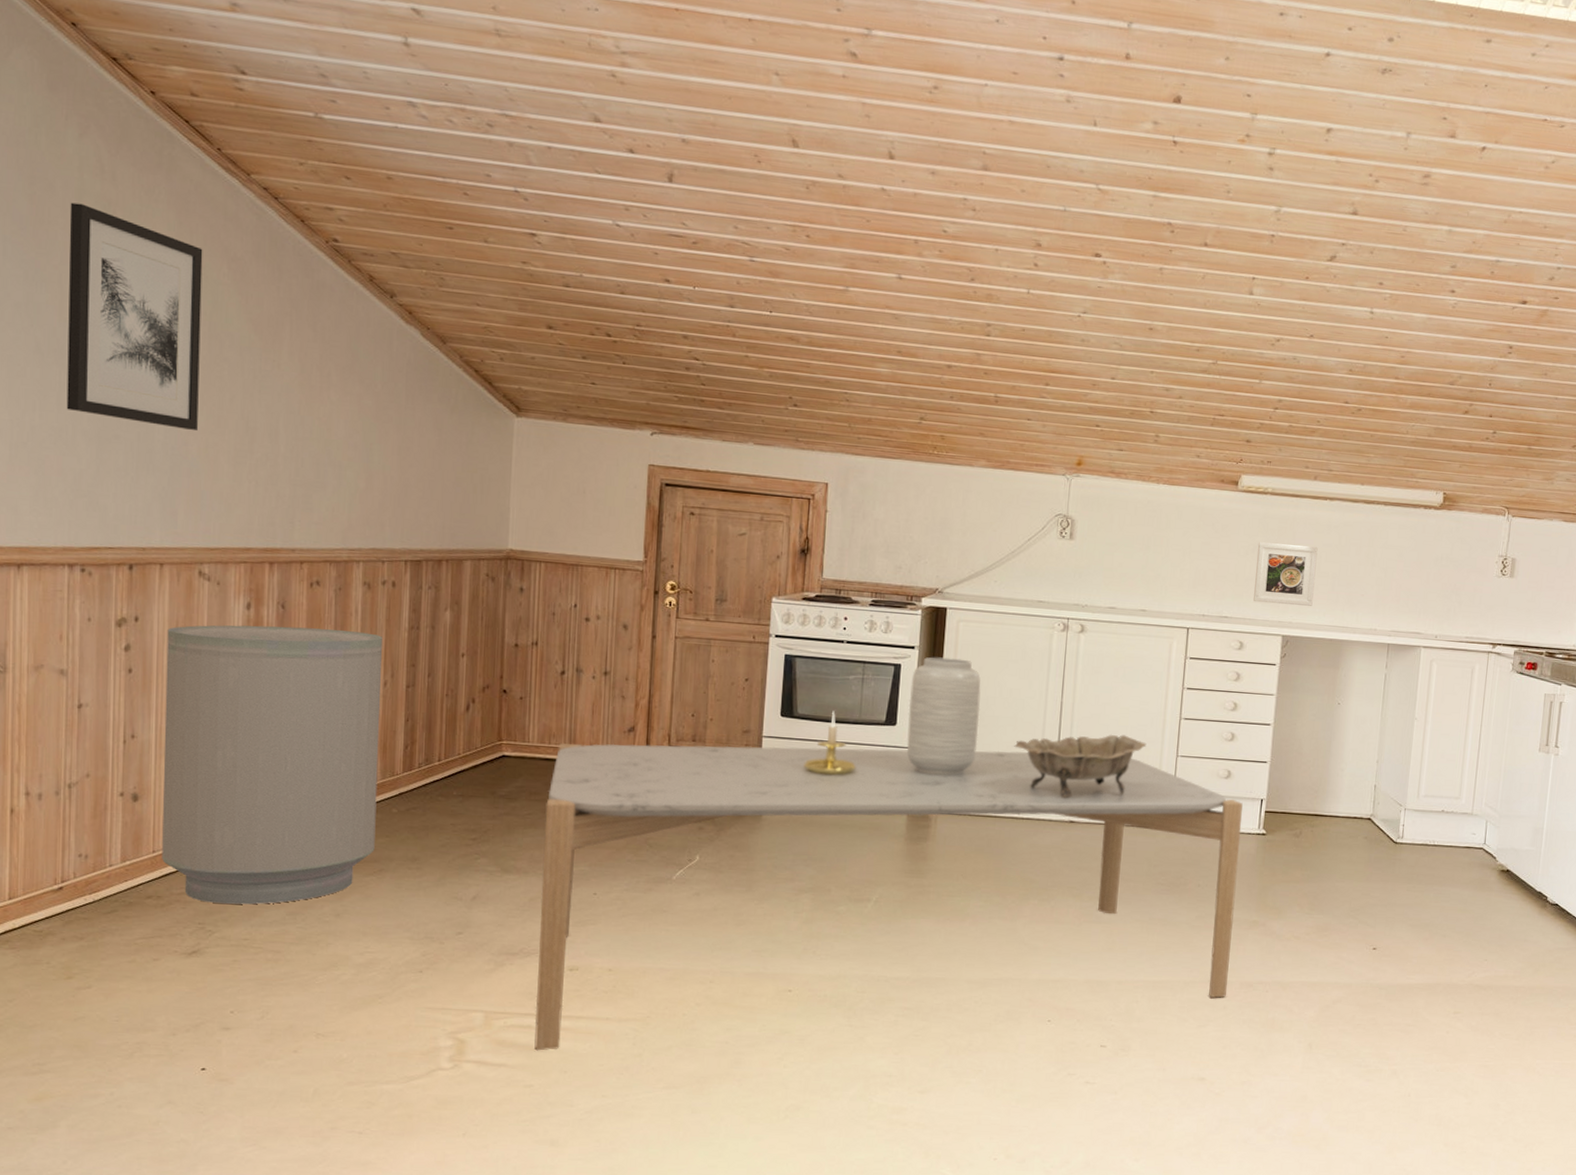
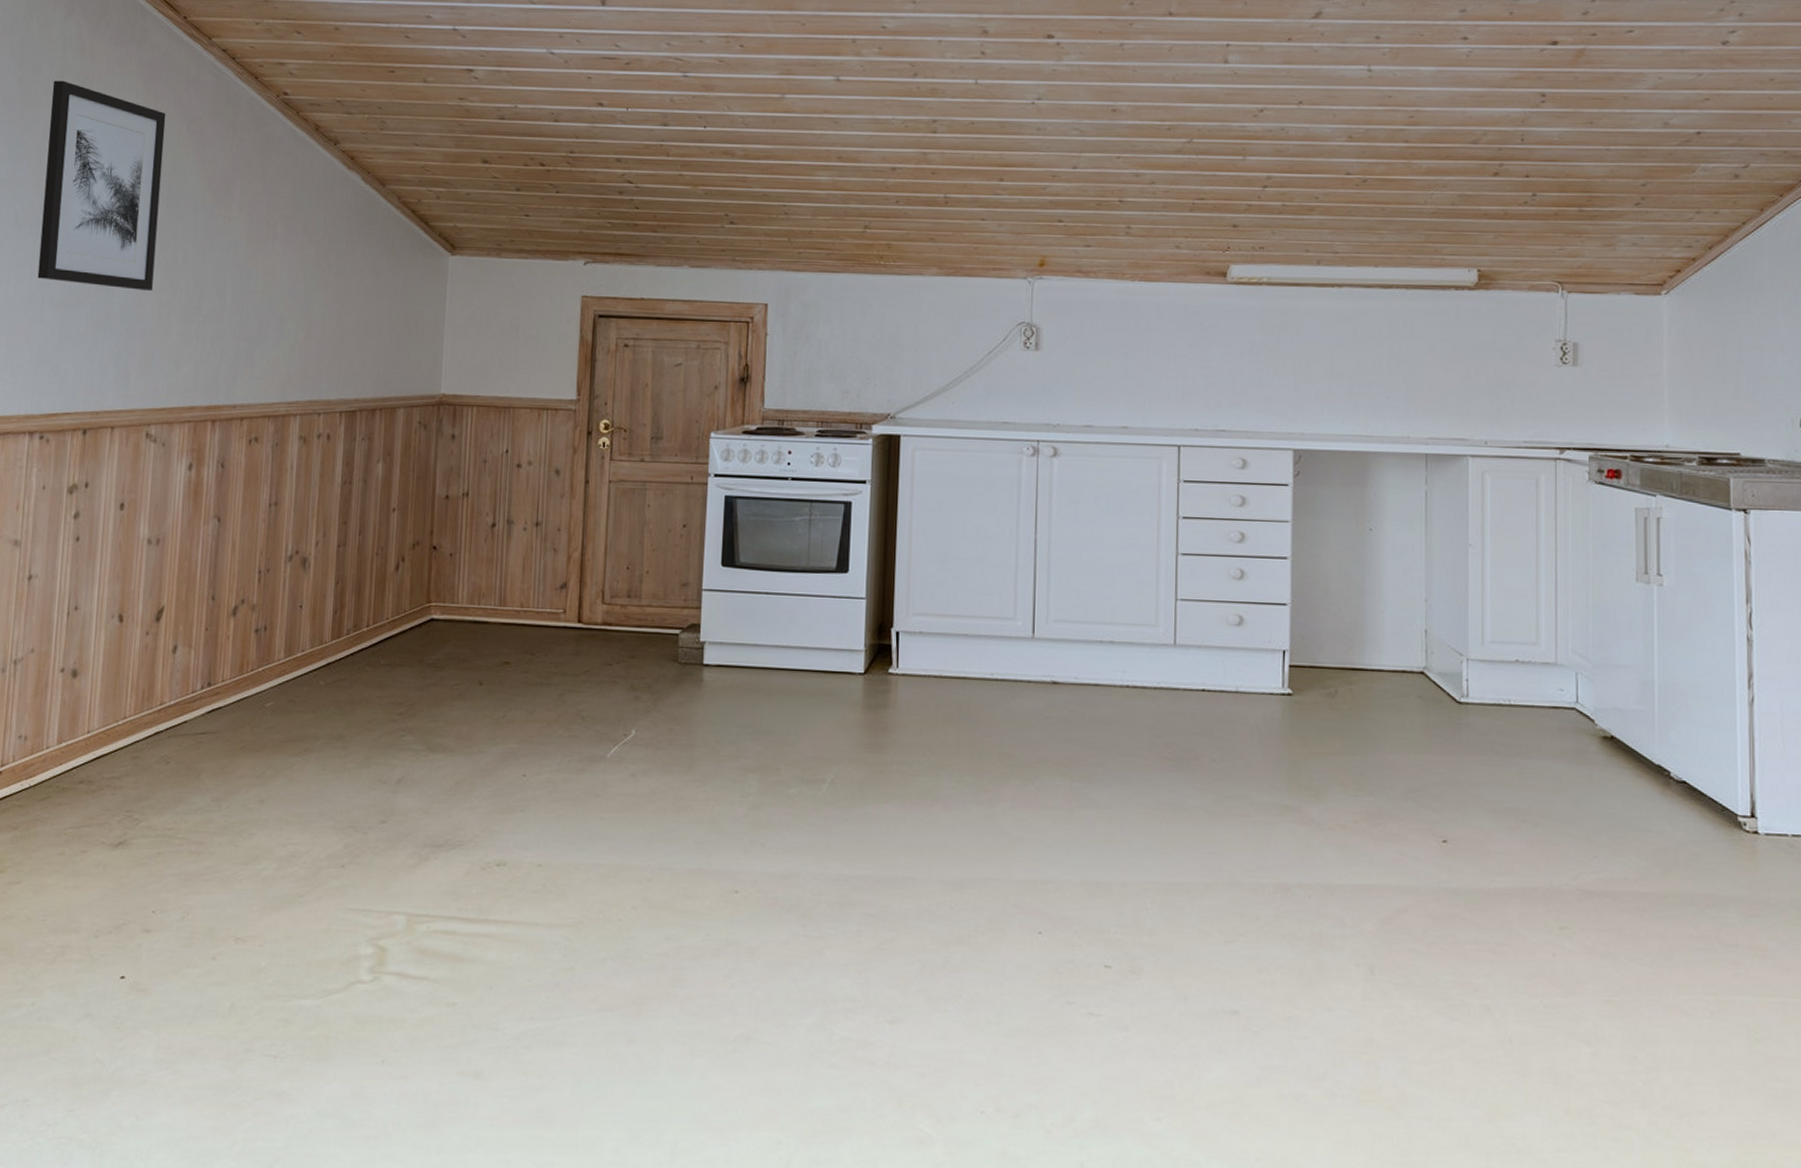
trash can: present [162,625,382,905] -> none [95,486,316,790]
dining table: present [534,743,1243,1051] -> none [458,599,1262,962]
candle holder: present [803,711,856,776] -> none [747,558,805,634]
vase: present [906,657,981,776] -> none [861,492,943,631]
decorative bowl: present [1014,734,1147,799] -> none [983,575,1138,655]
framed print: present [1253,542,1318,606] -> none [1255,341,1328,413]

